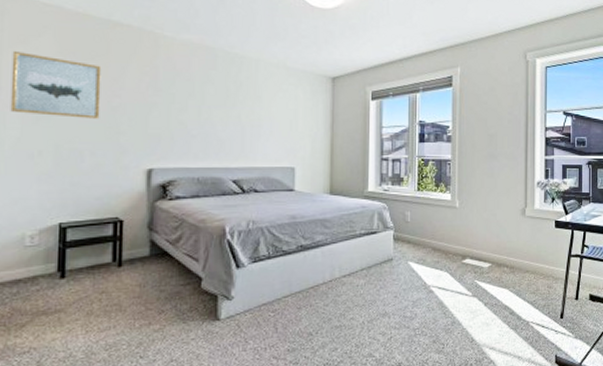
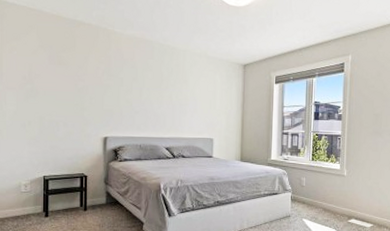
wall art: present [10,50,102,119] -> none [9,45,70,98]

